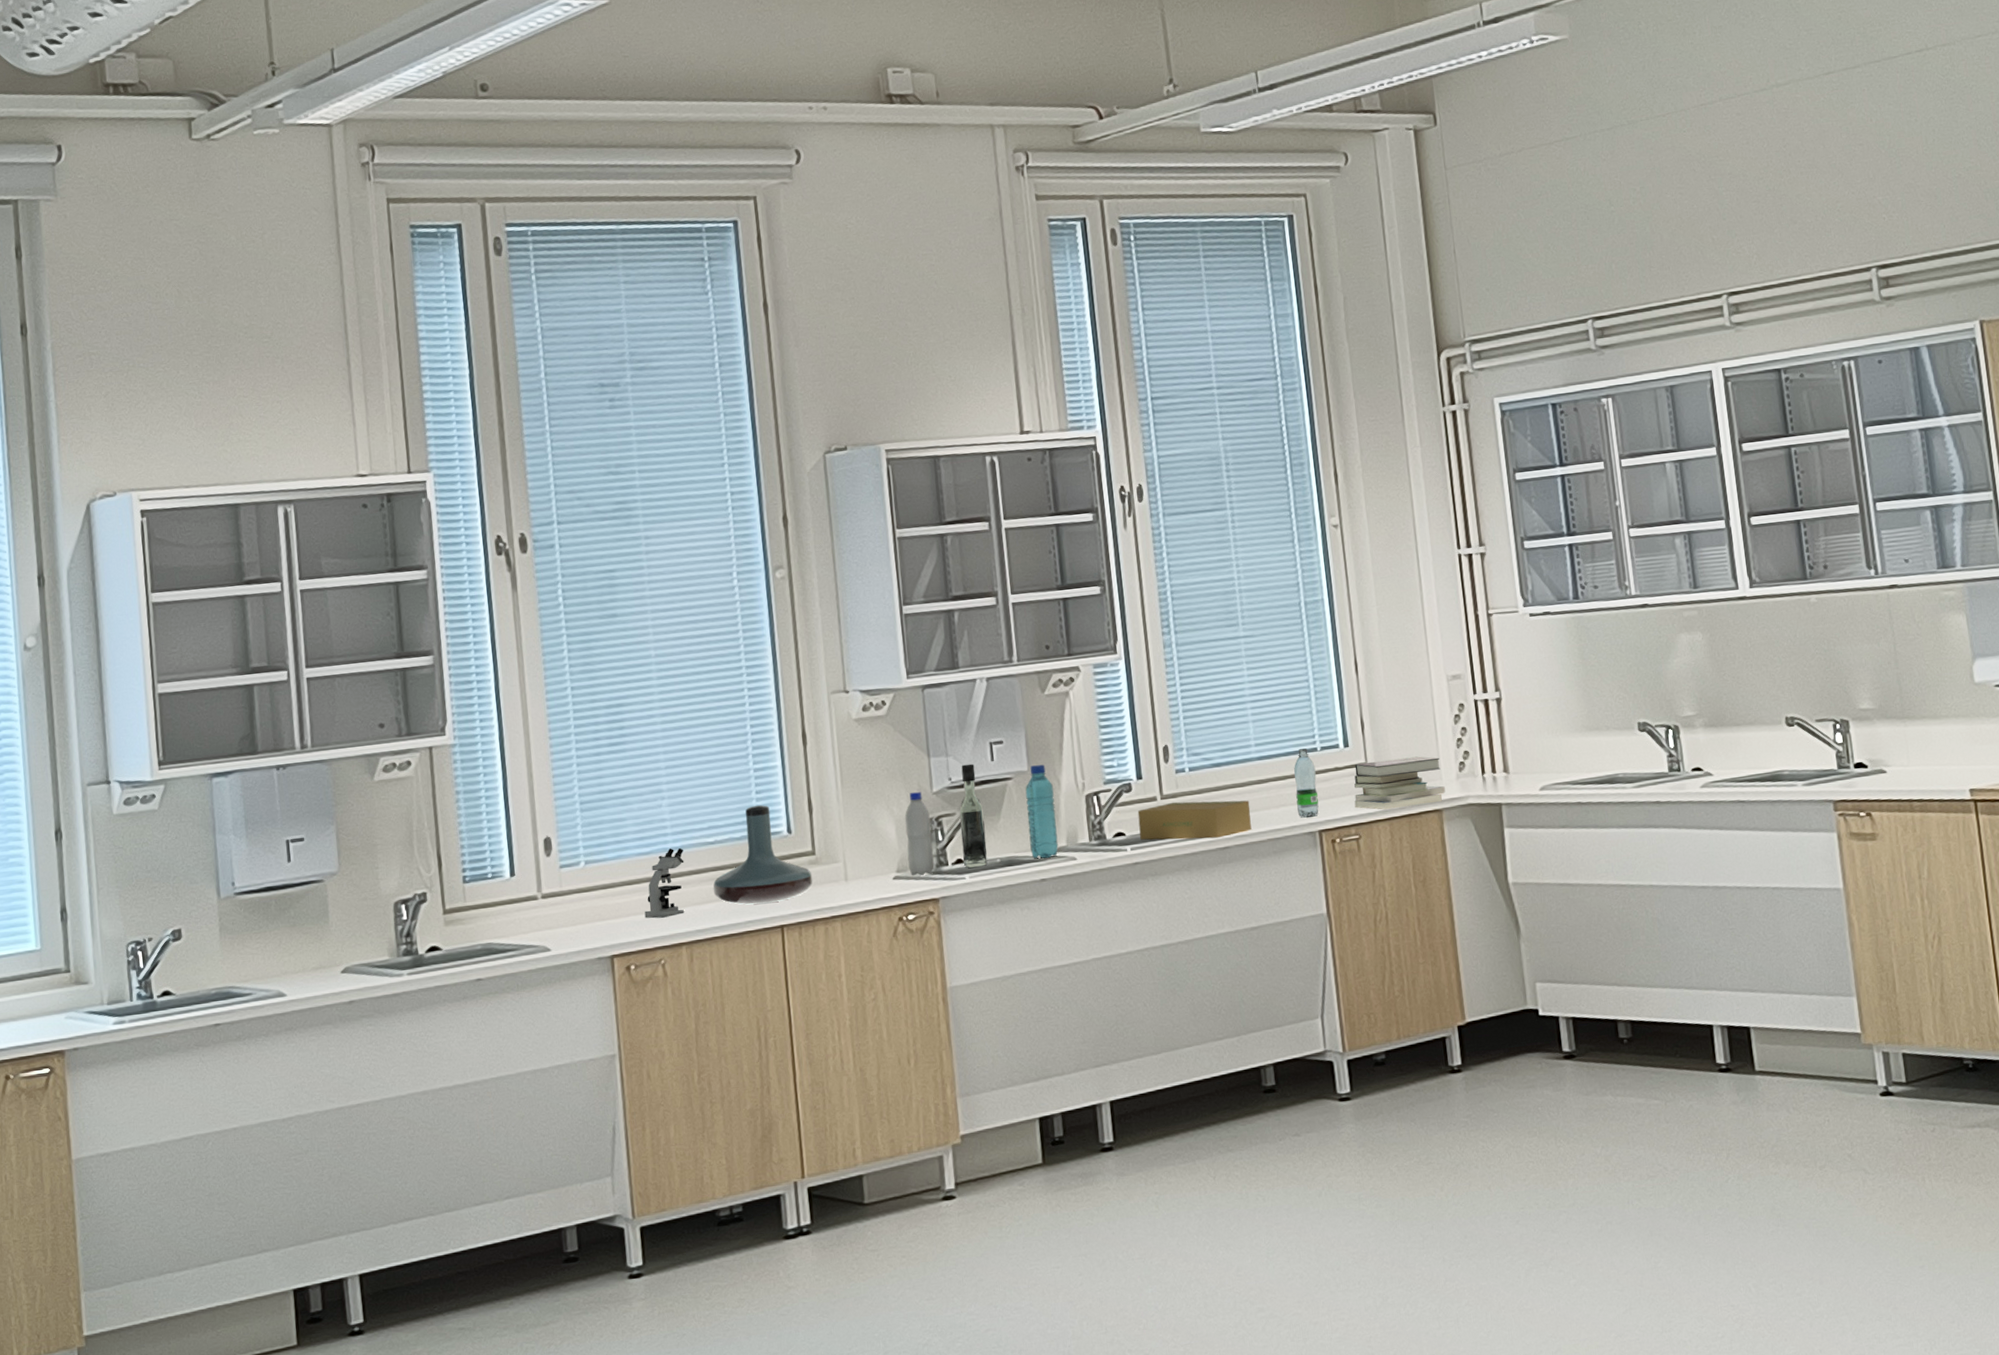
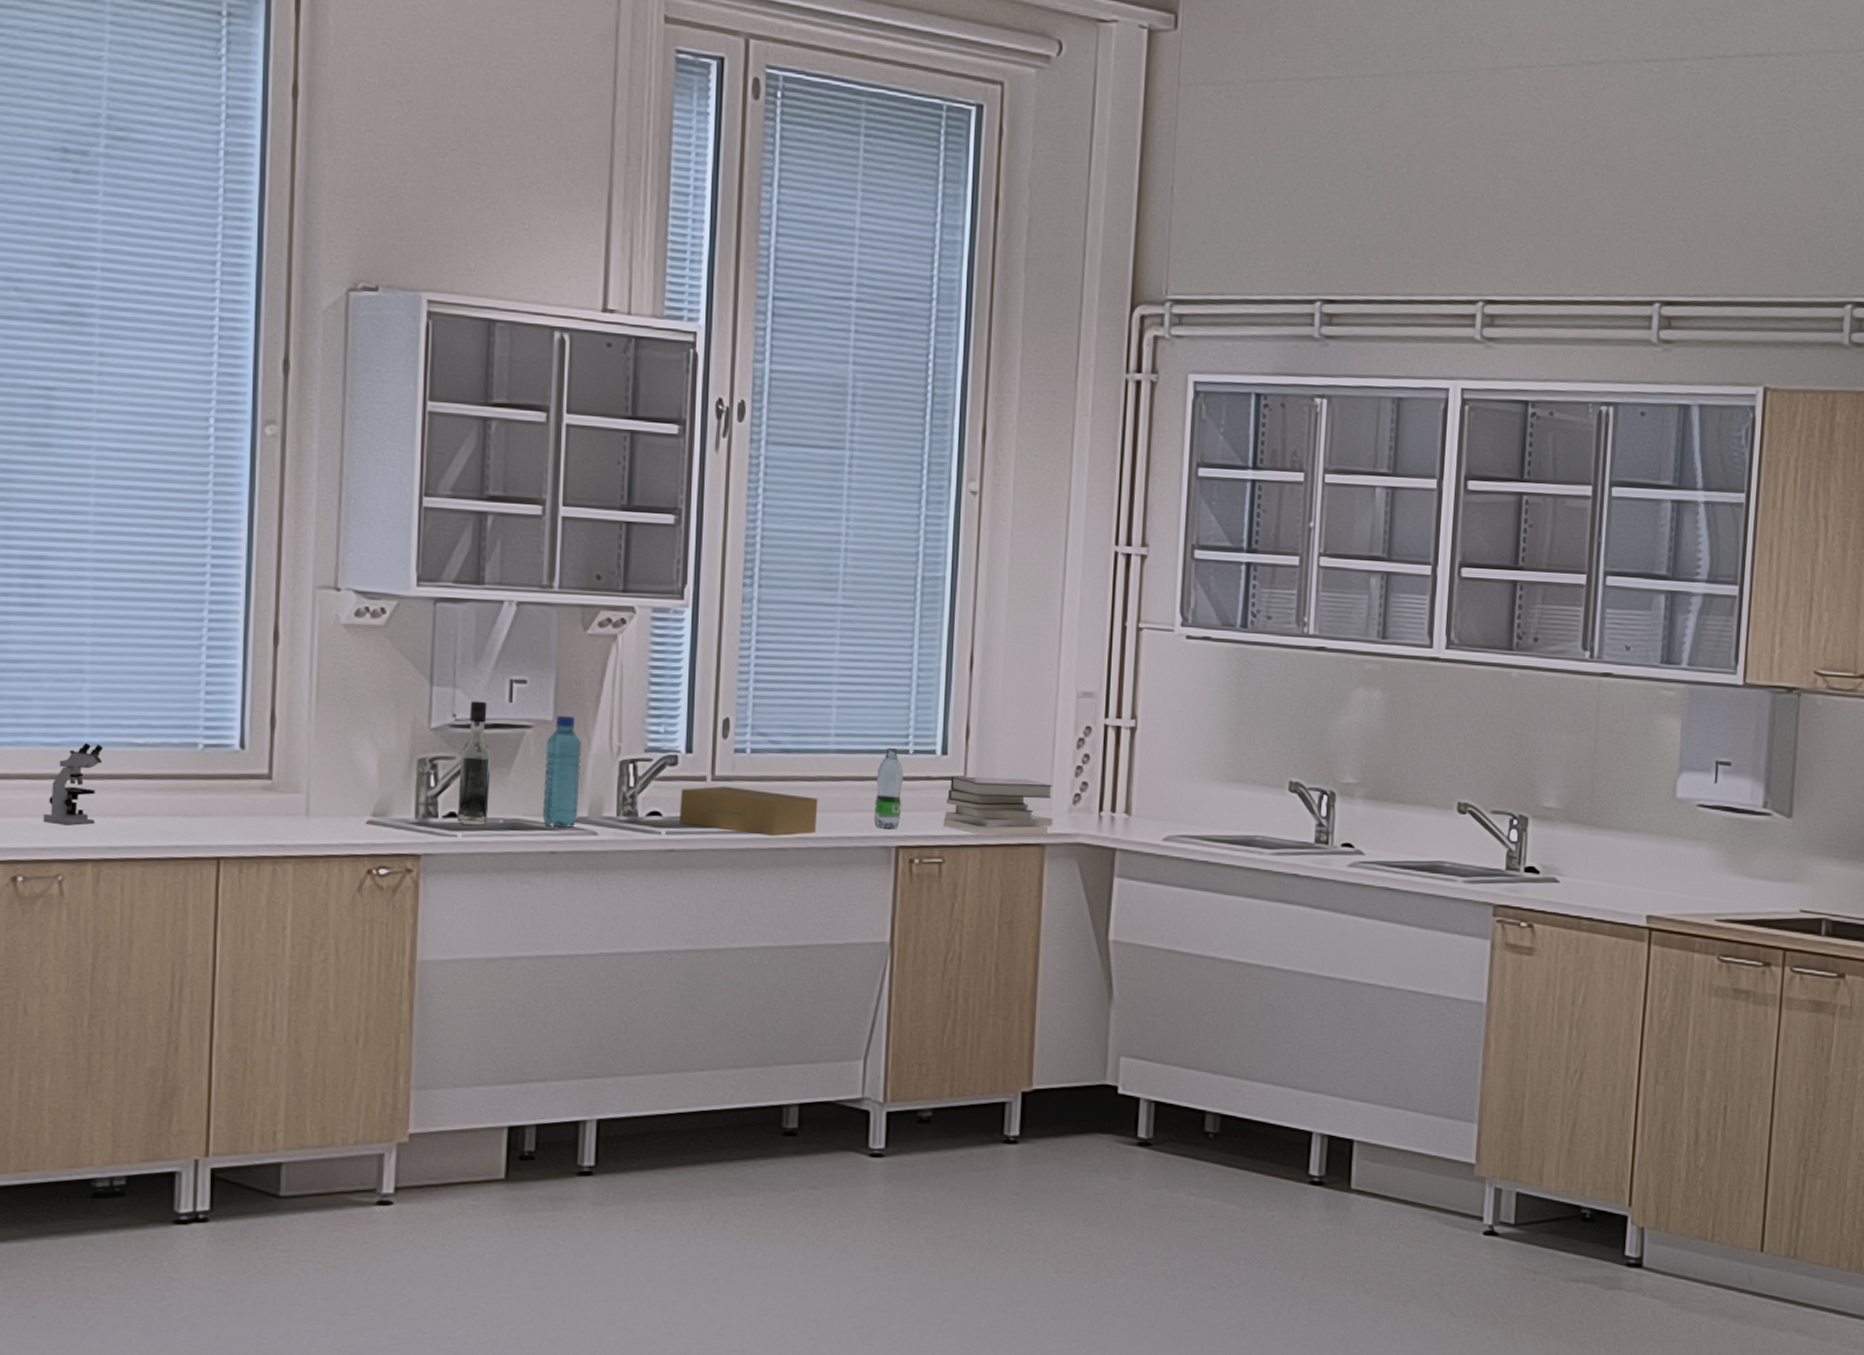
flask: present [713,805,813,905] -> none [135,708,265,828]
water bottle: present [904,791,934,876] -> none [388,723,423,825]

